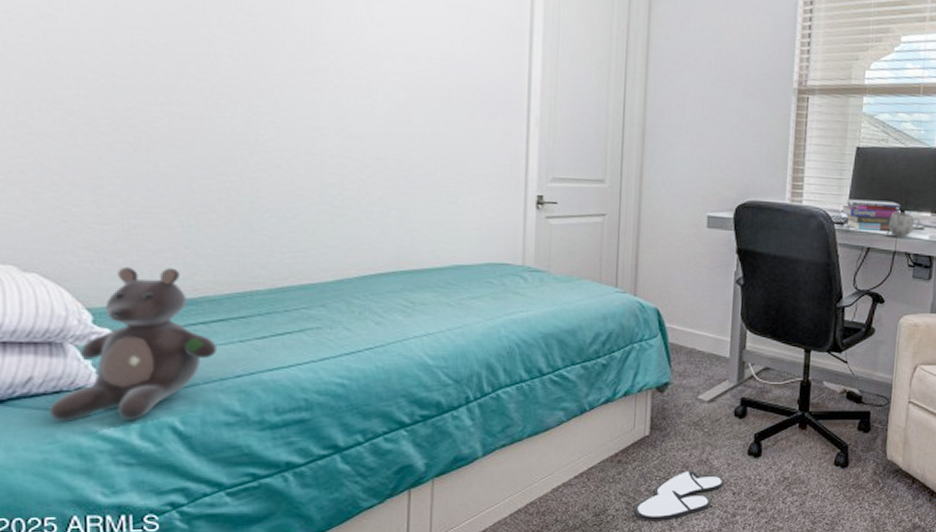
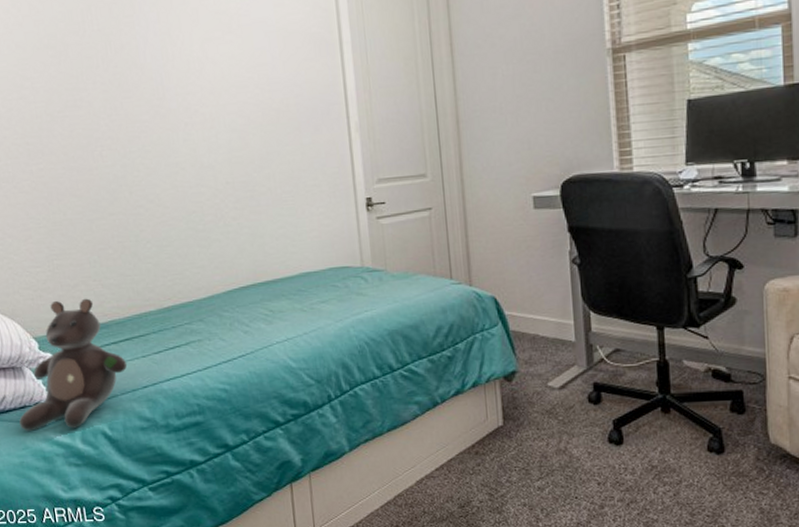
slippers: present [634,470,723,521] -> none [498,460,586,513]
books: present [842,199,901,232] -> none [679,154,750,192]
mug: present [888,212,921,238] -> none [737,164,777,193]

